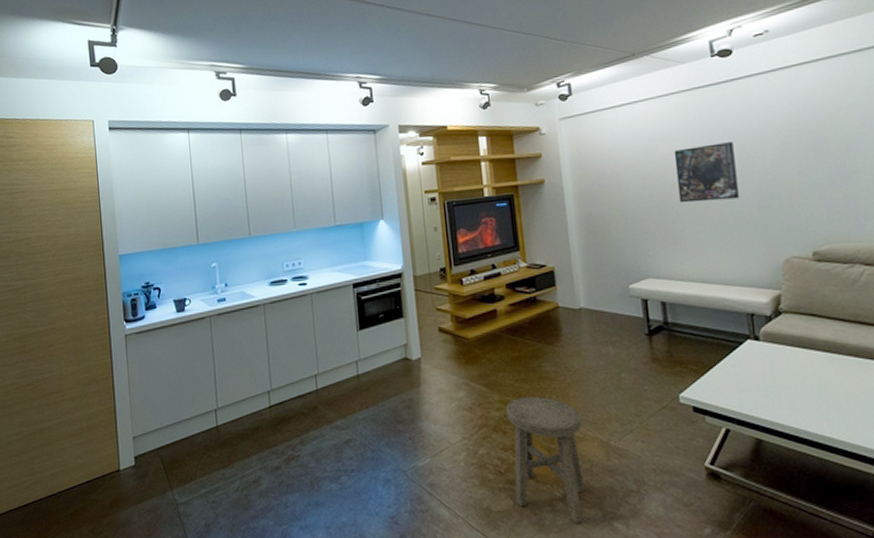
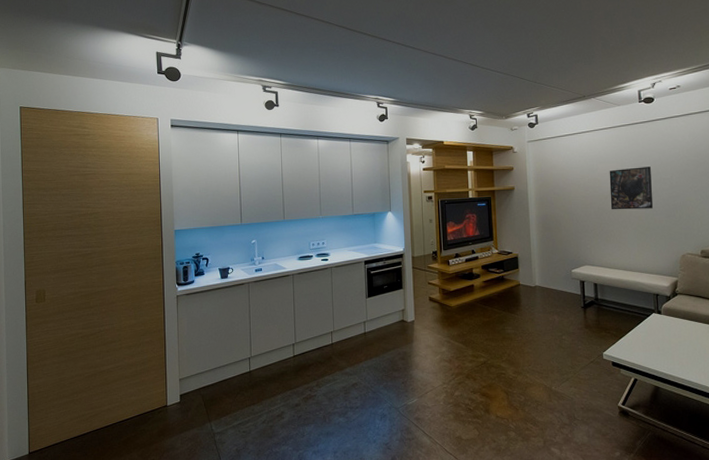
stool: present [505,397,585,523] -> none [476,352,532,448]

